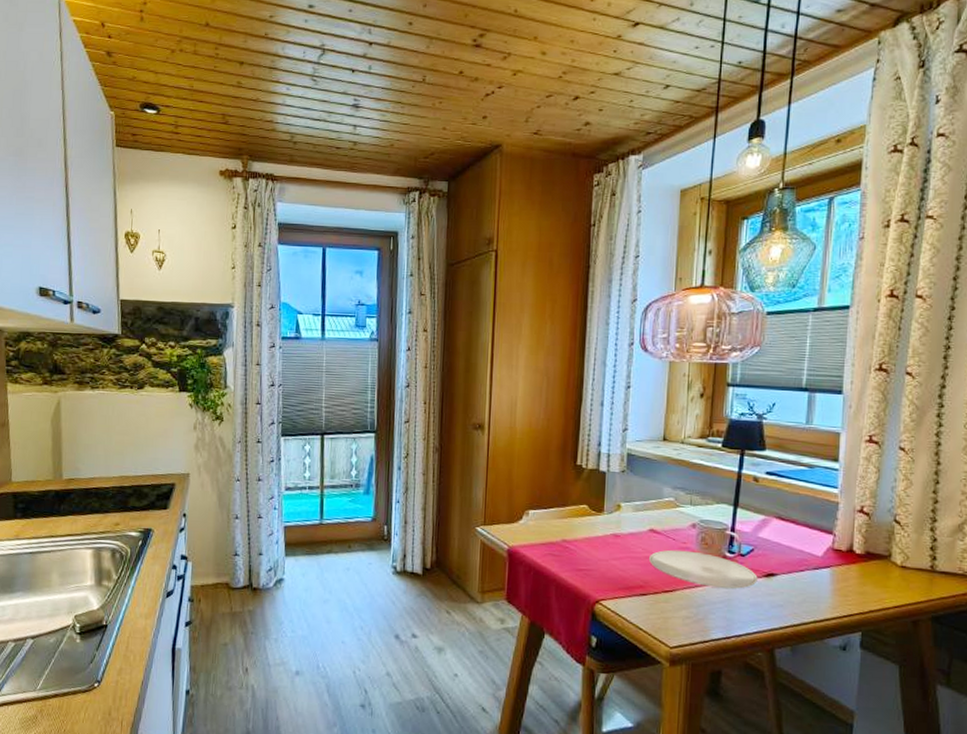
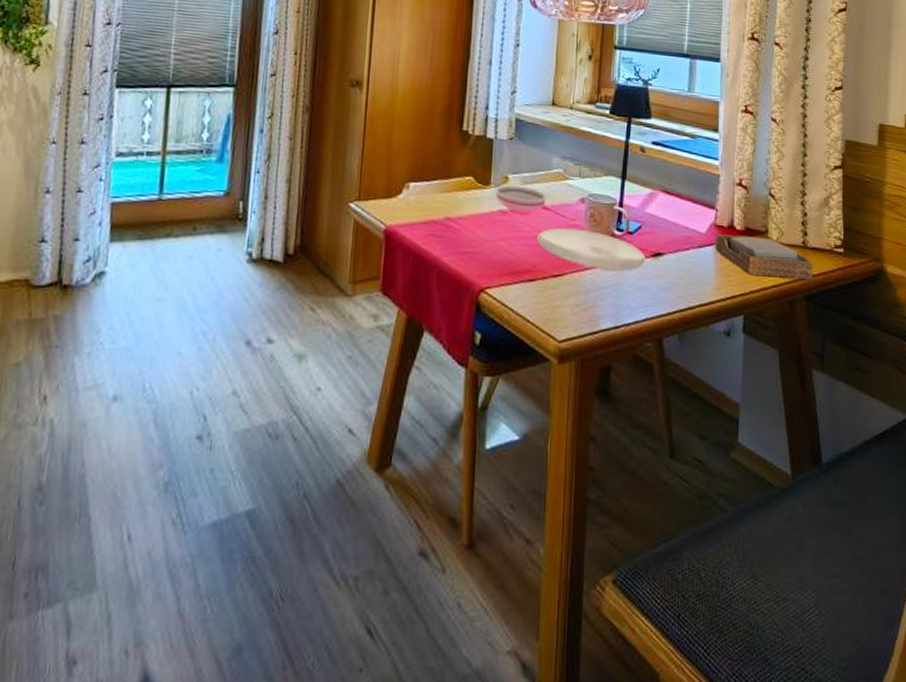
bowl: none [608,512,658,538] -> present [495,184,547,215]
napkin holder: none [831,557,943,603] -> present [715,234,814,281]

